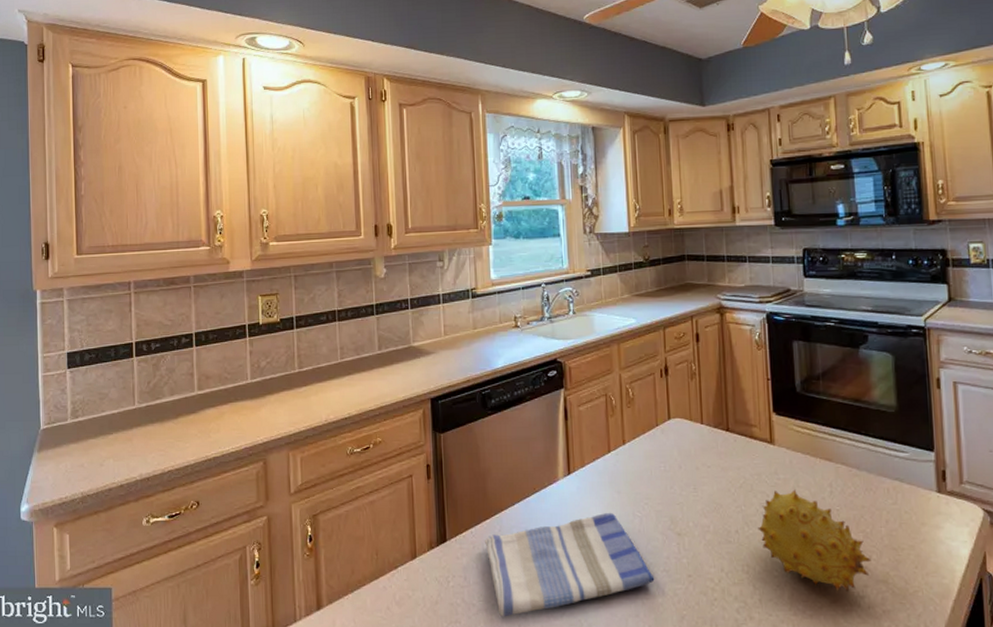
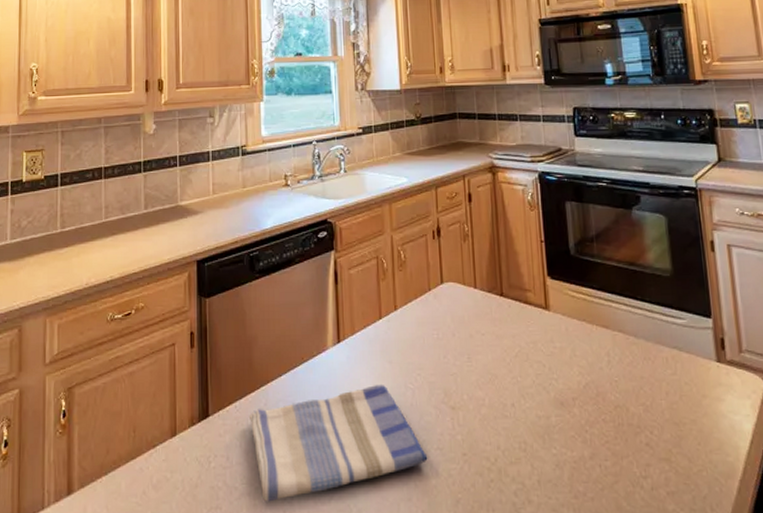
fruit: present [758,489,872,592] -> none [534,359,653,471]

